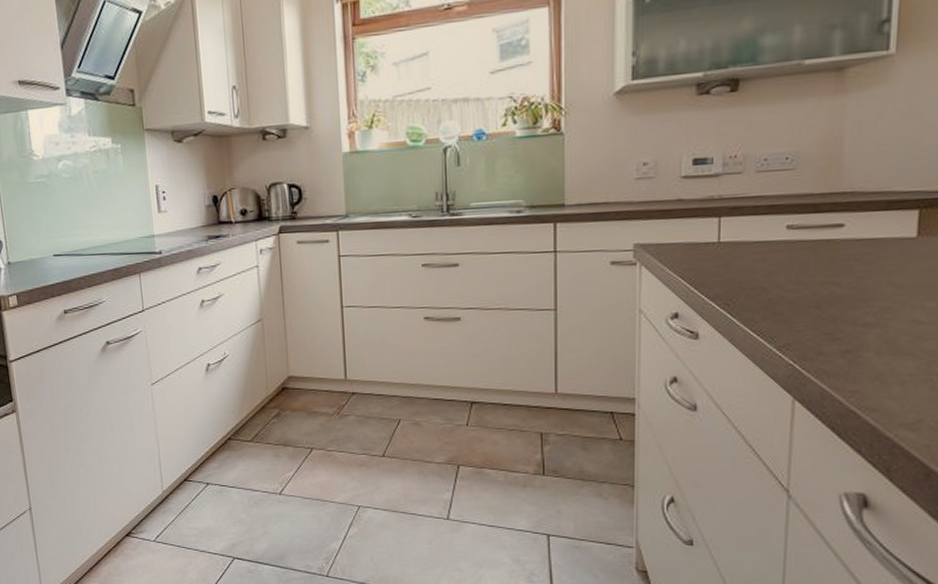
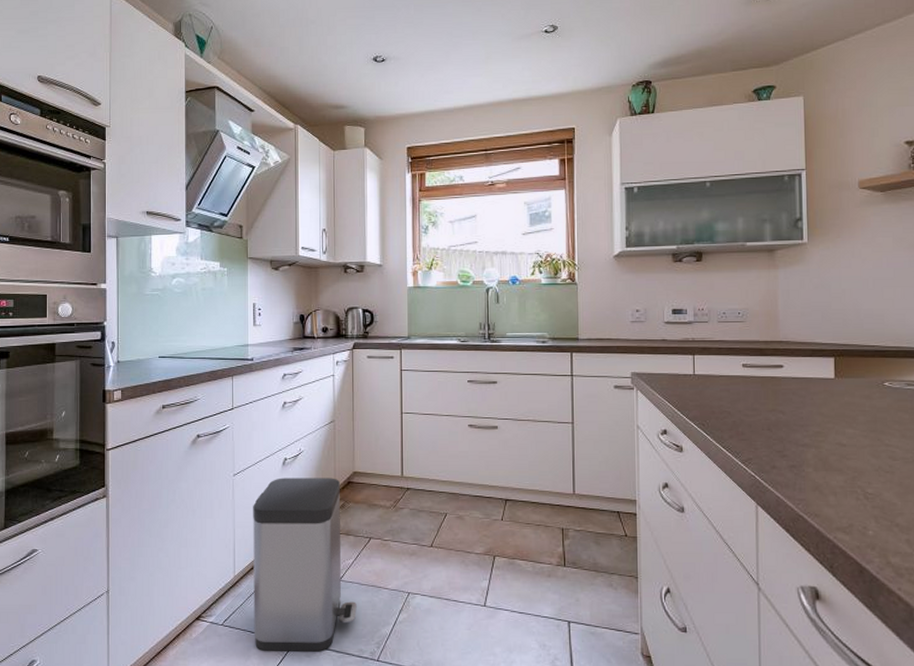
pedal bin: none [176,384,301,568] -> present [253,478,357,652]

